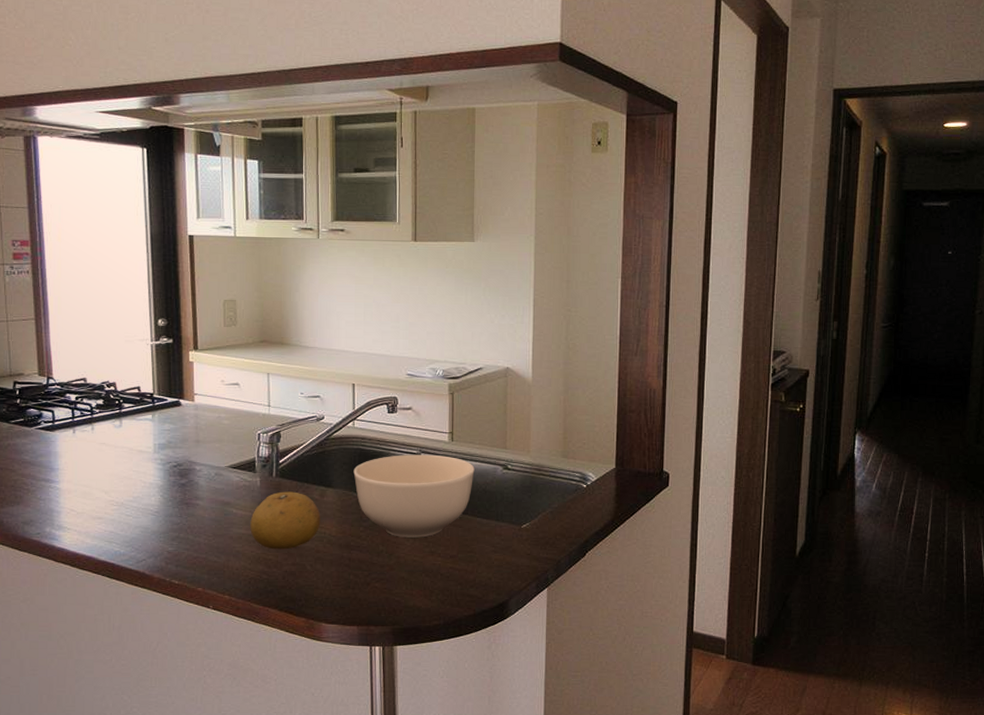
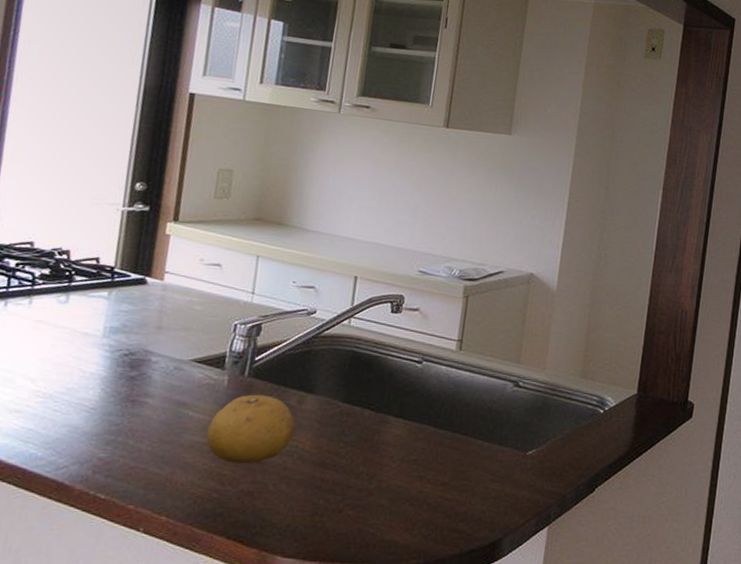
bowl: present [353,454,475,538] -> none [341,361,482,459]

